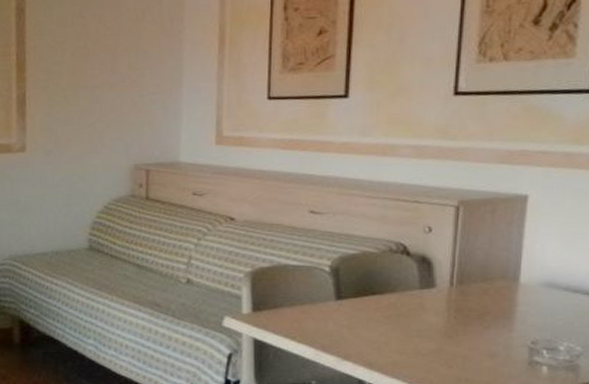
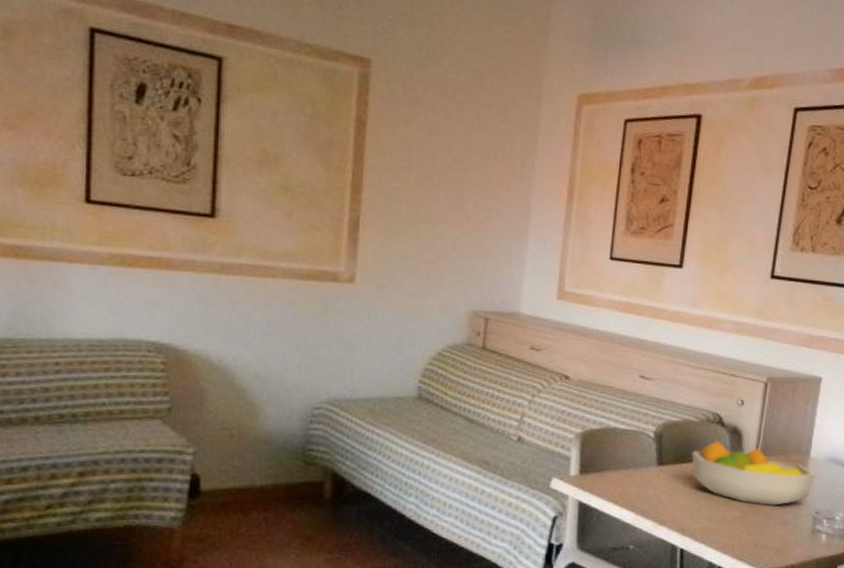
fruit bowl: none [374,271,528,337] -> present [692,441,816,506]

